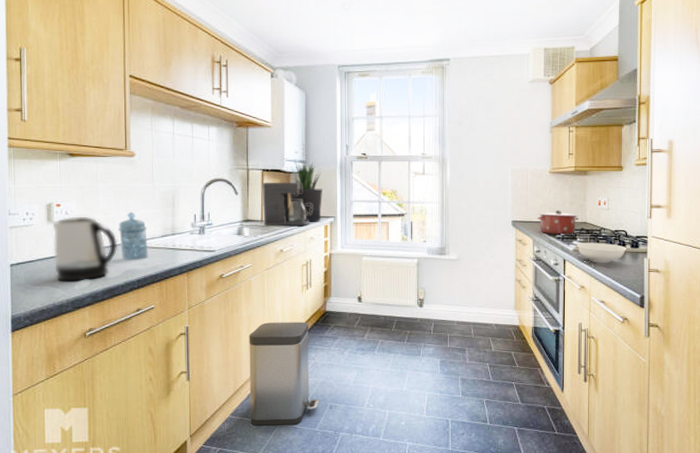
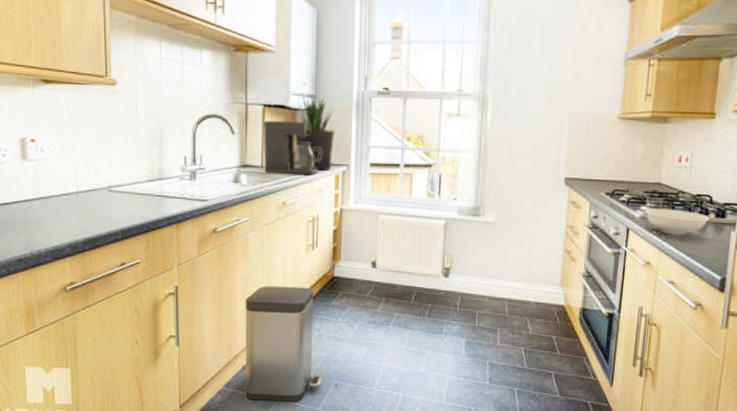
kettle: present [52,216,118,282] -> none [27,153,100,229]
canister: present [118,212,149,260] -> none [99,151,134,207]
casserole: present [537,209,579,235] -> none [597,165,651,198]

